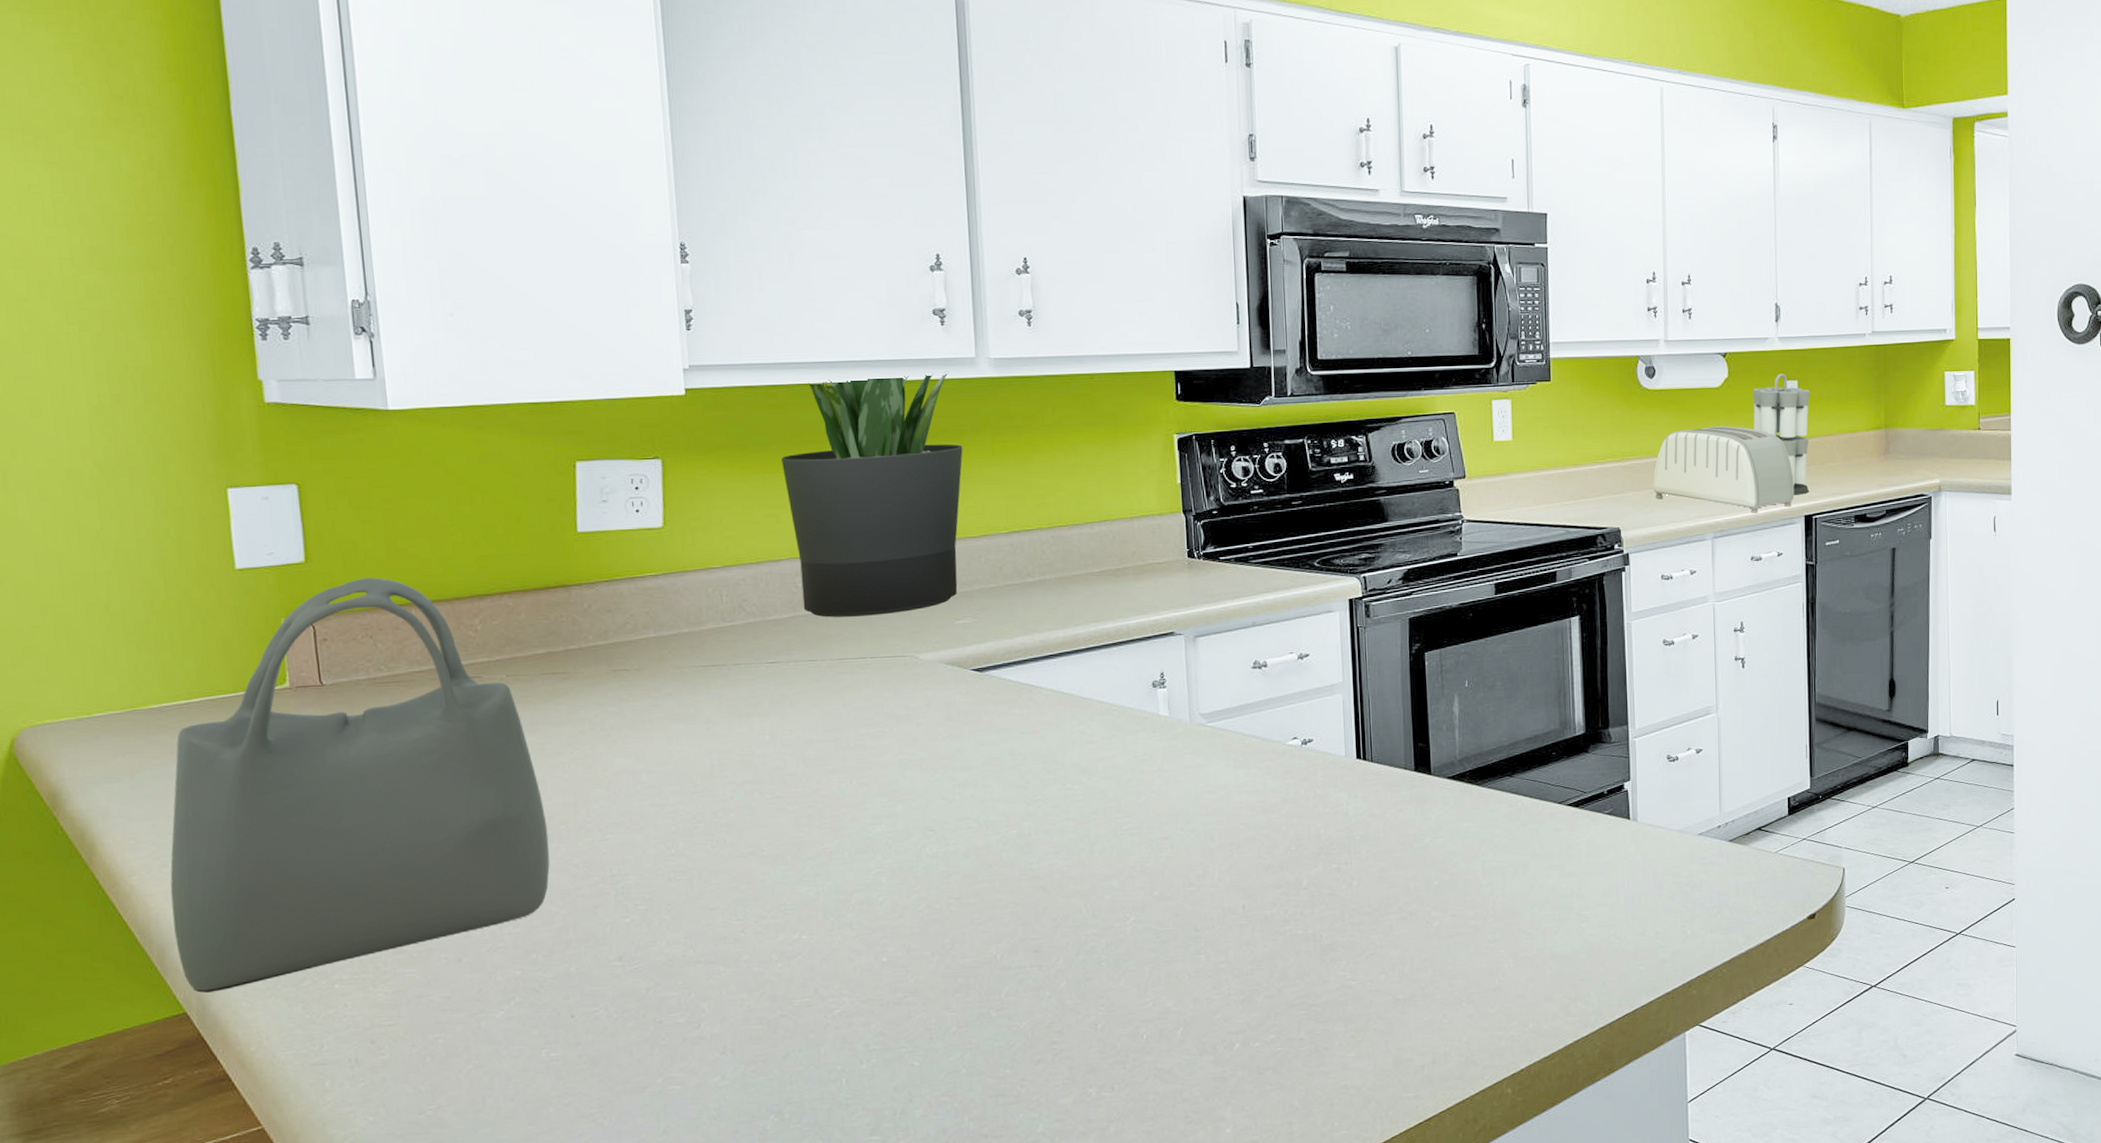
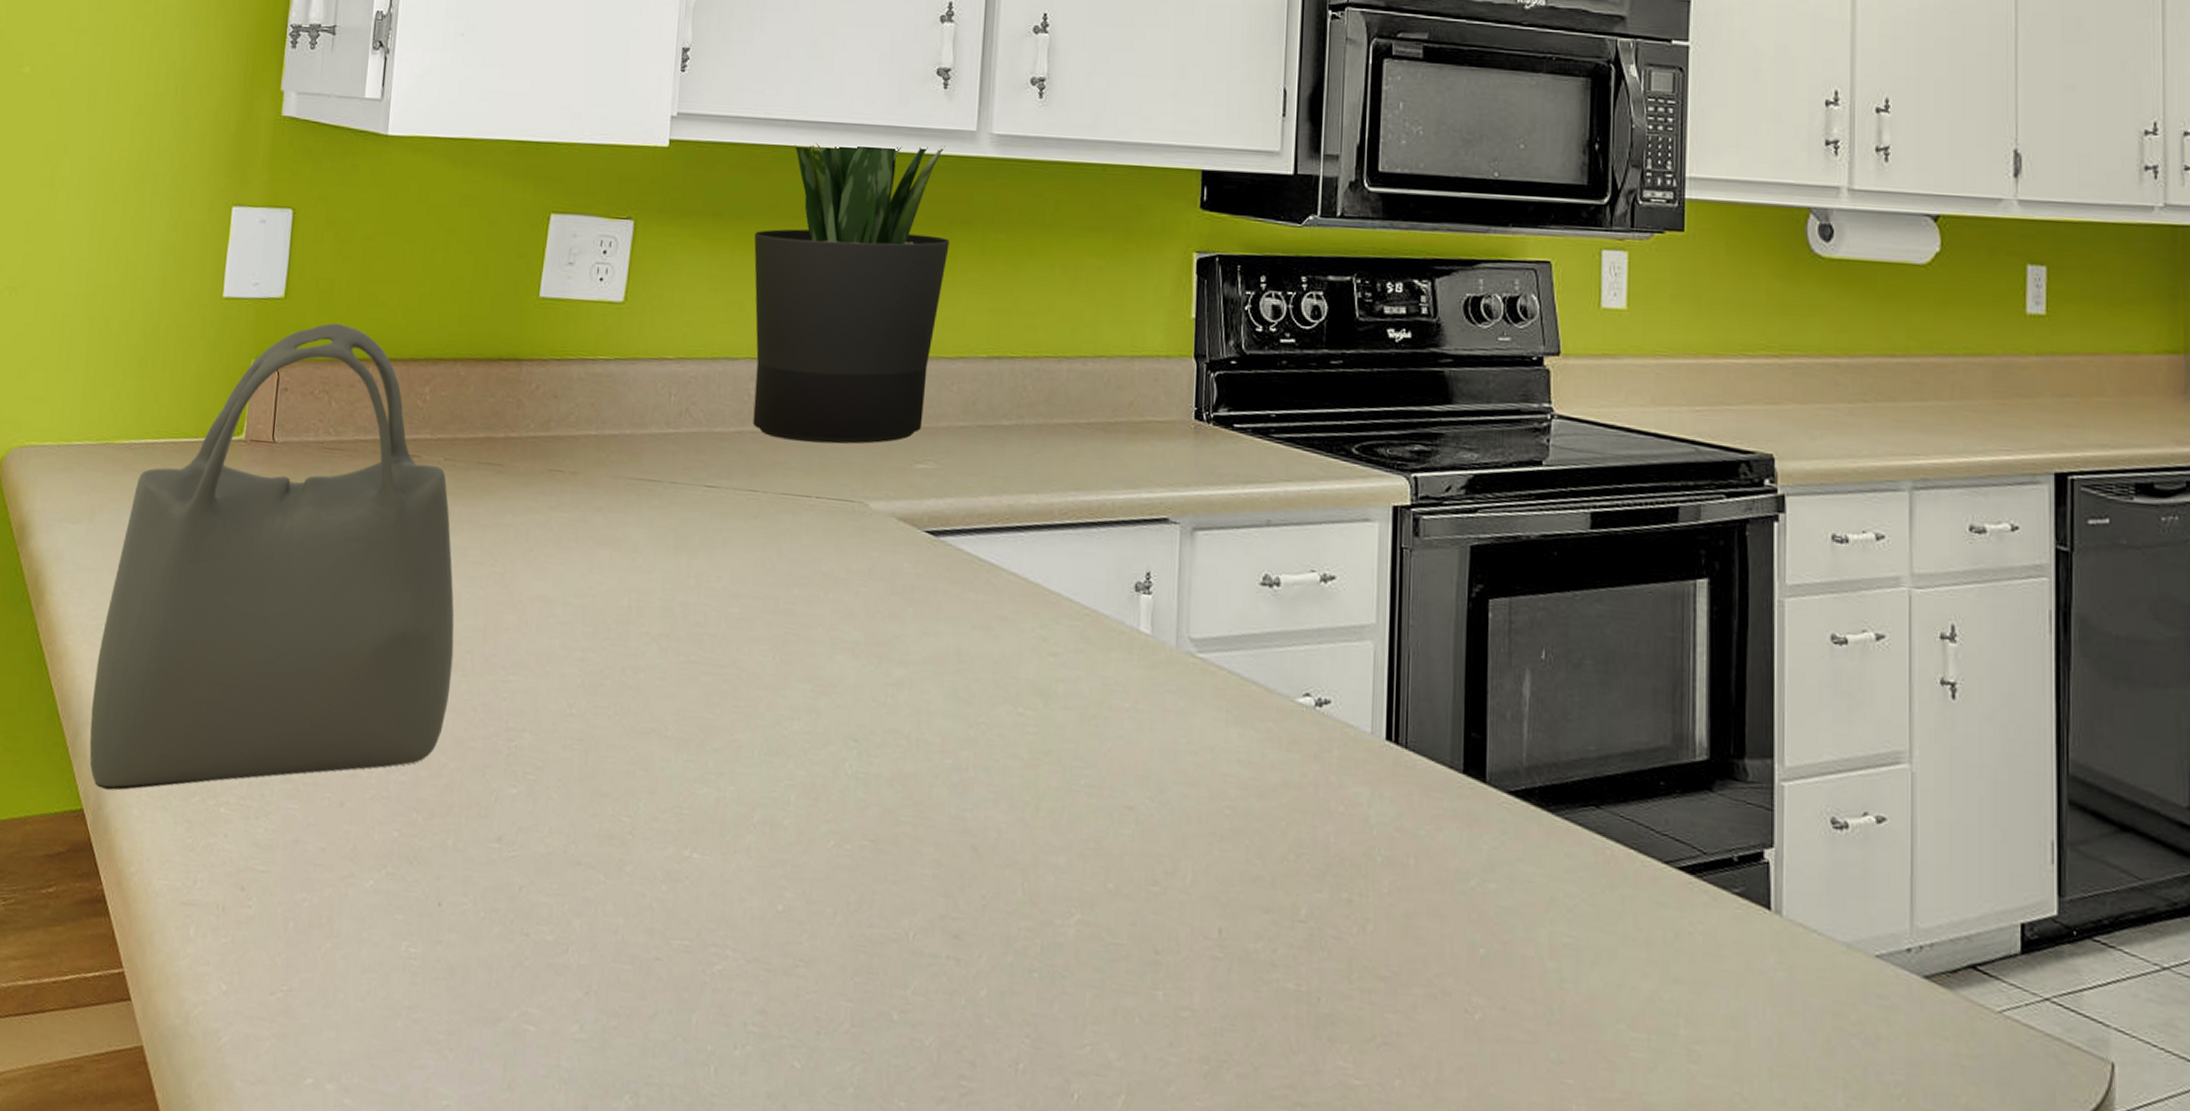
toaster: present [1653,425,1795,513] -> none [1824,320,2040,460]
spice rack: present [1752,373,1810,495] -> none [1977,253,2066,441]

